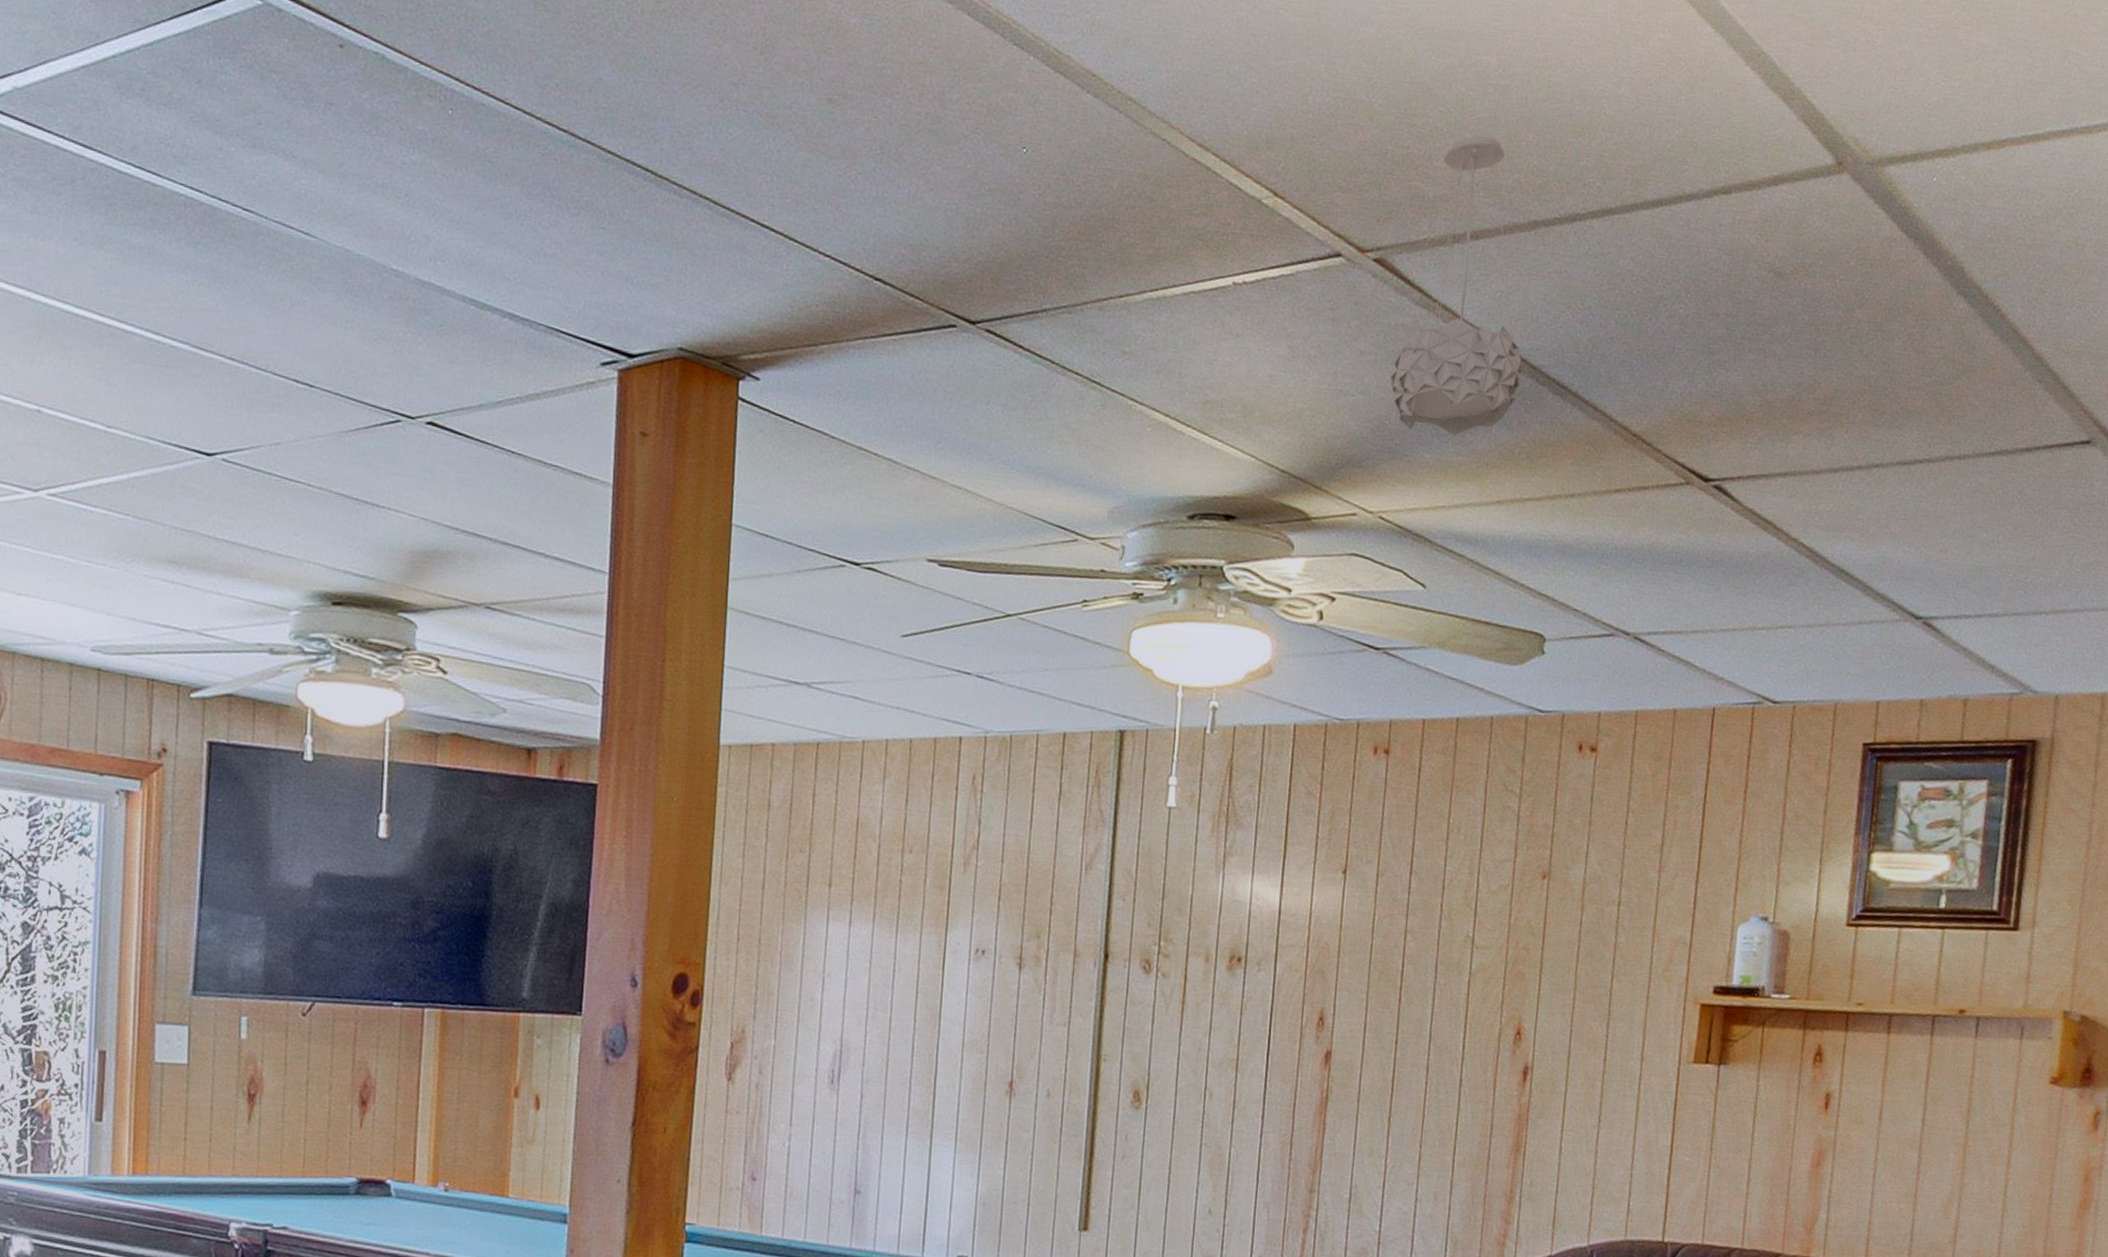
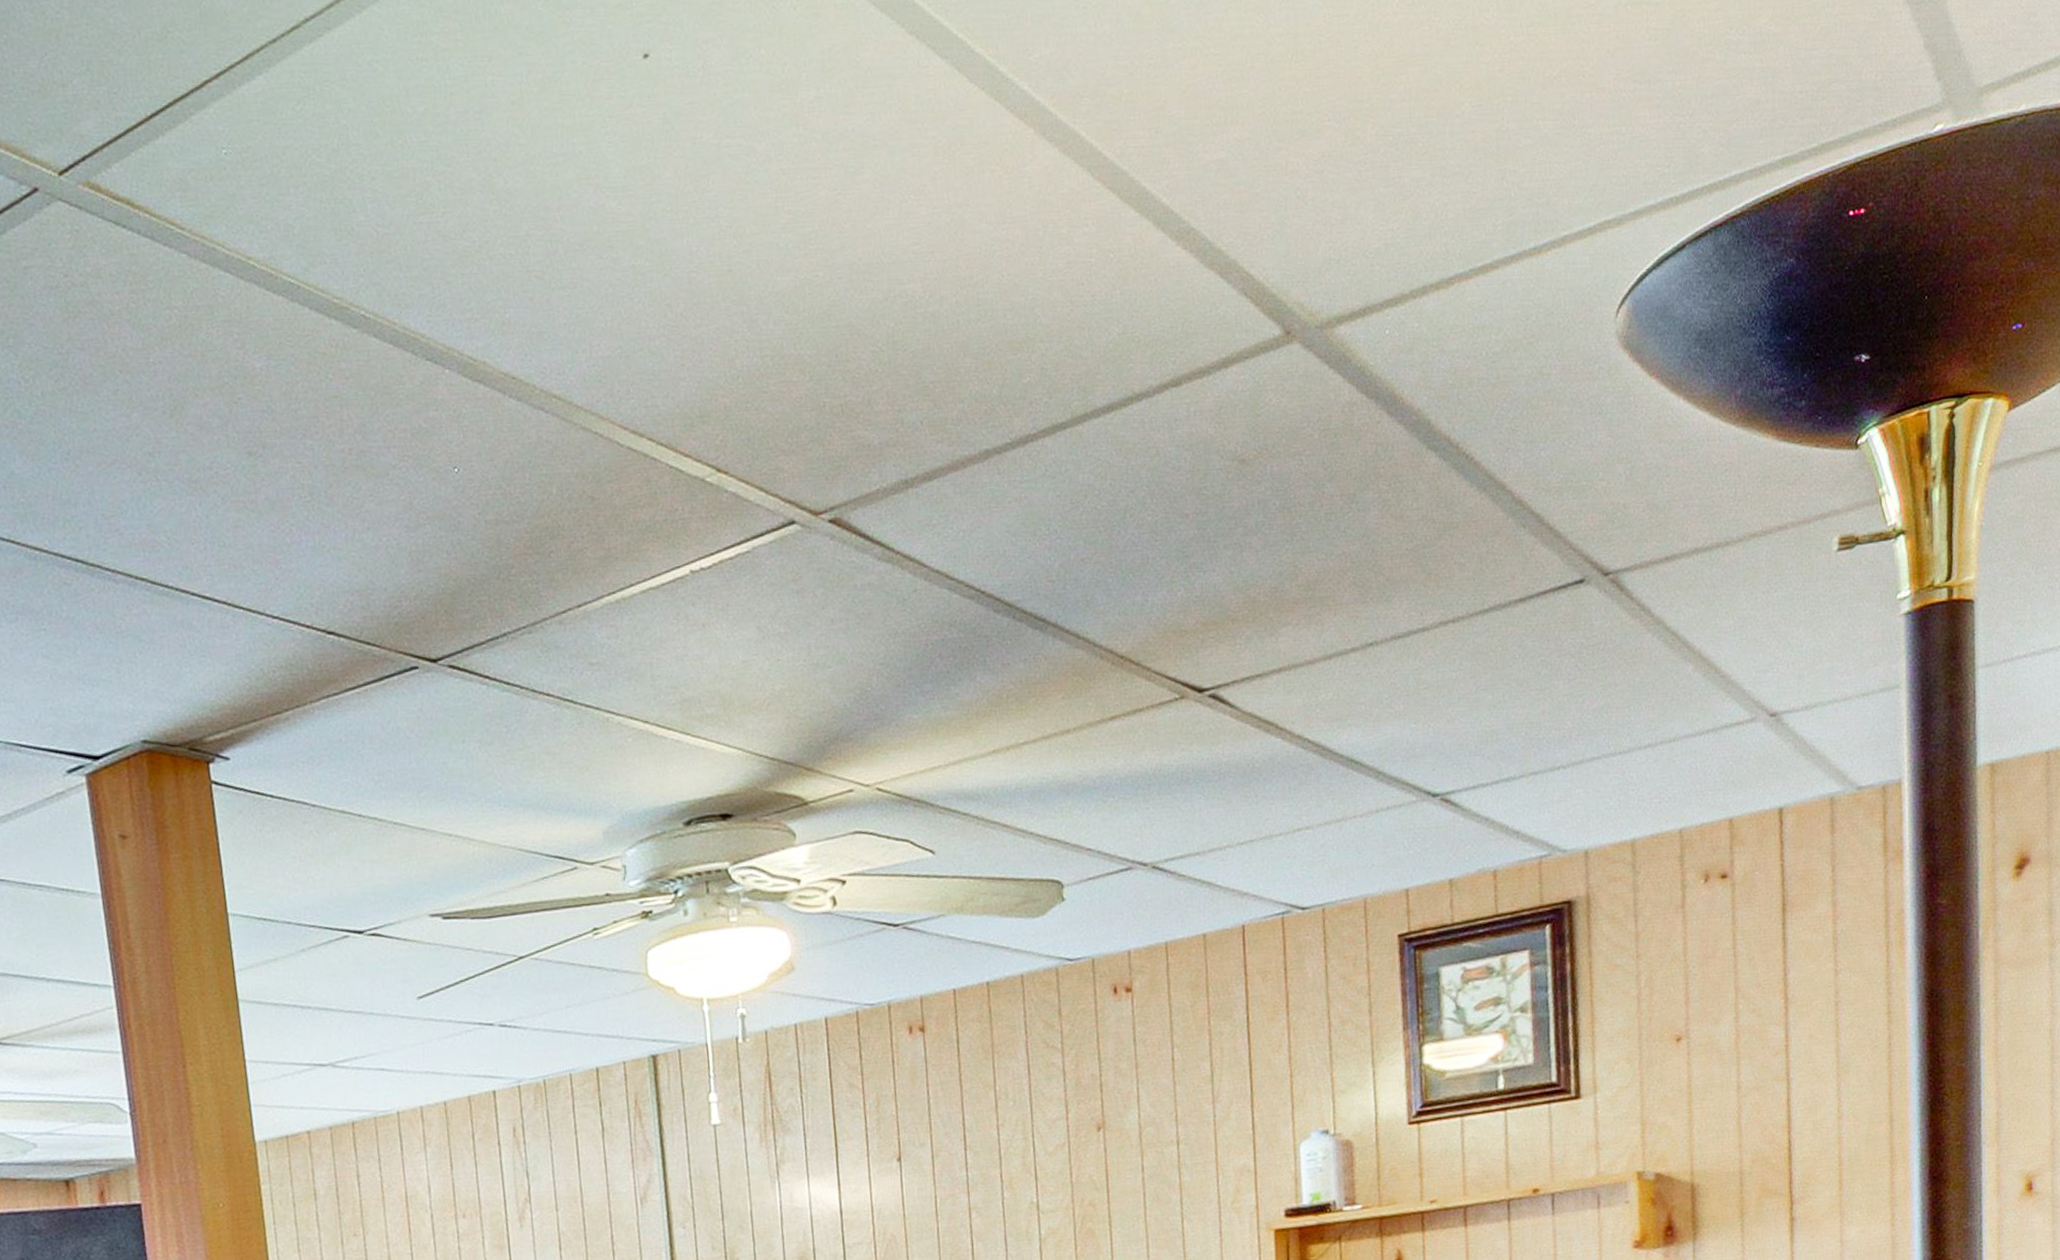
pendant light: present [1390,136,1524,436] -> none [865,369,1000,693]

